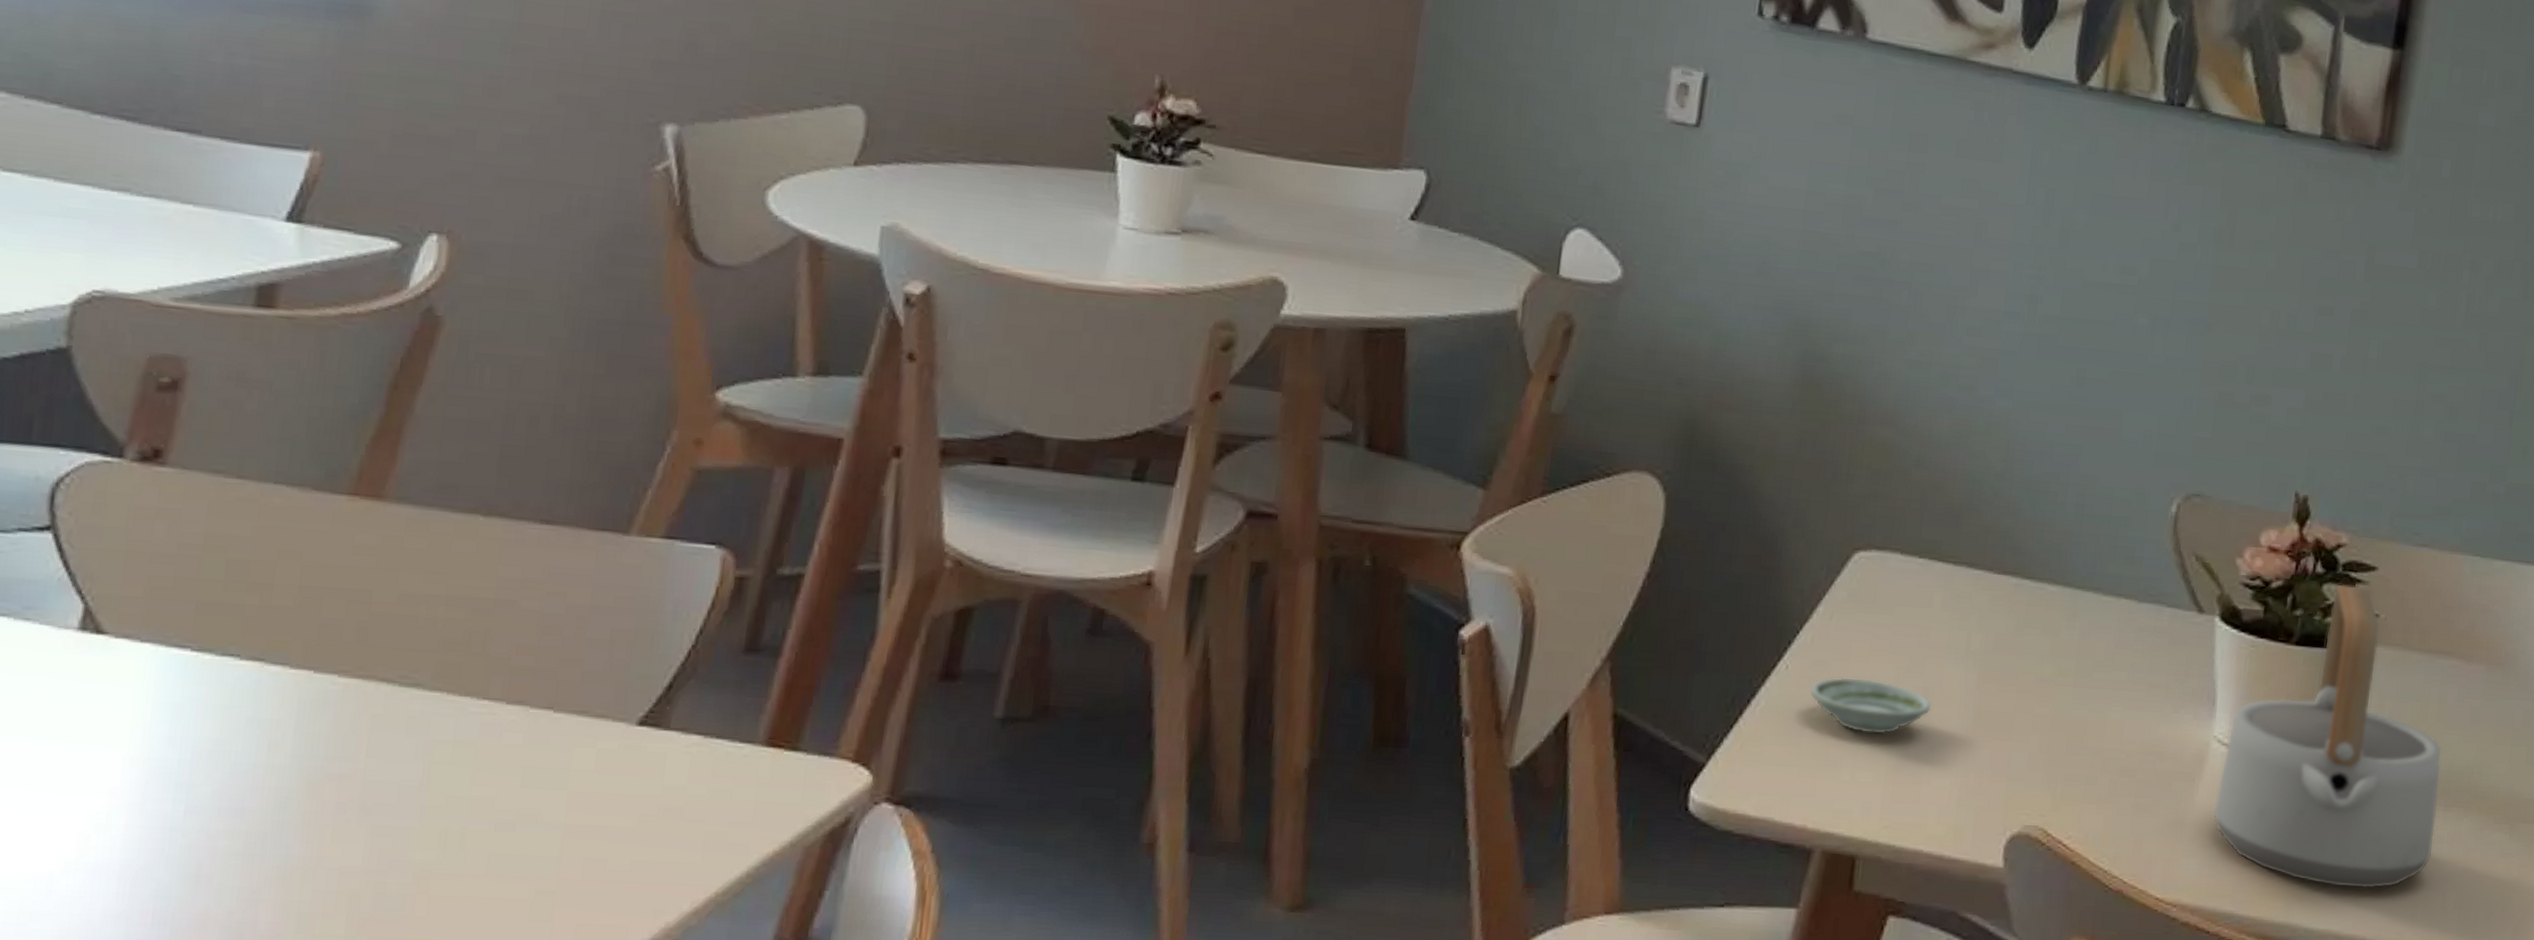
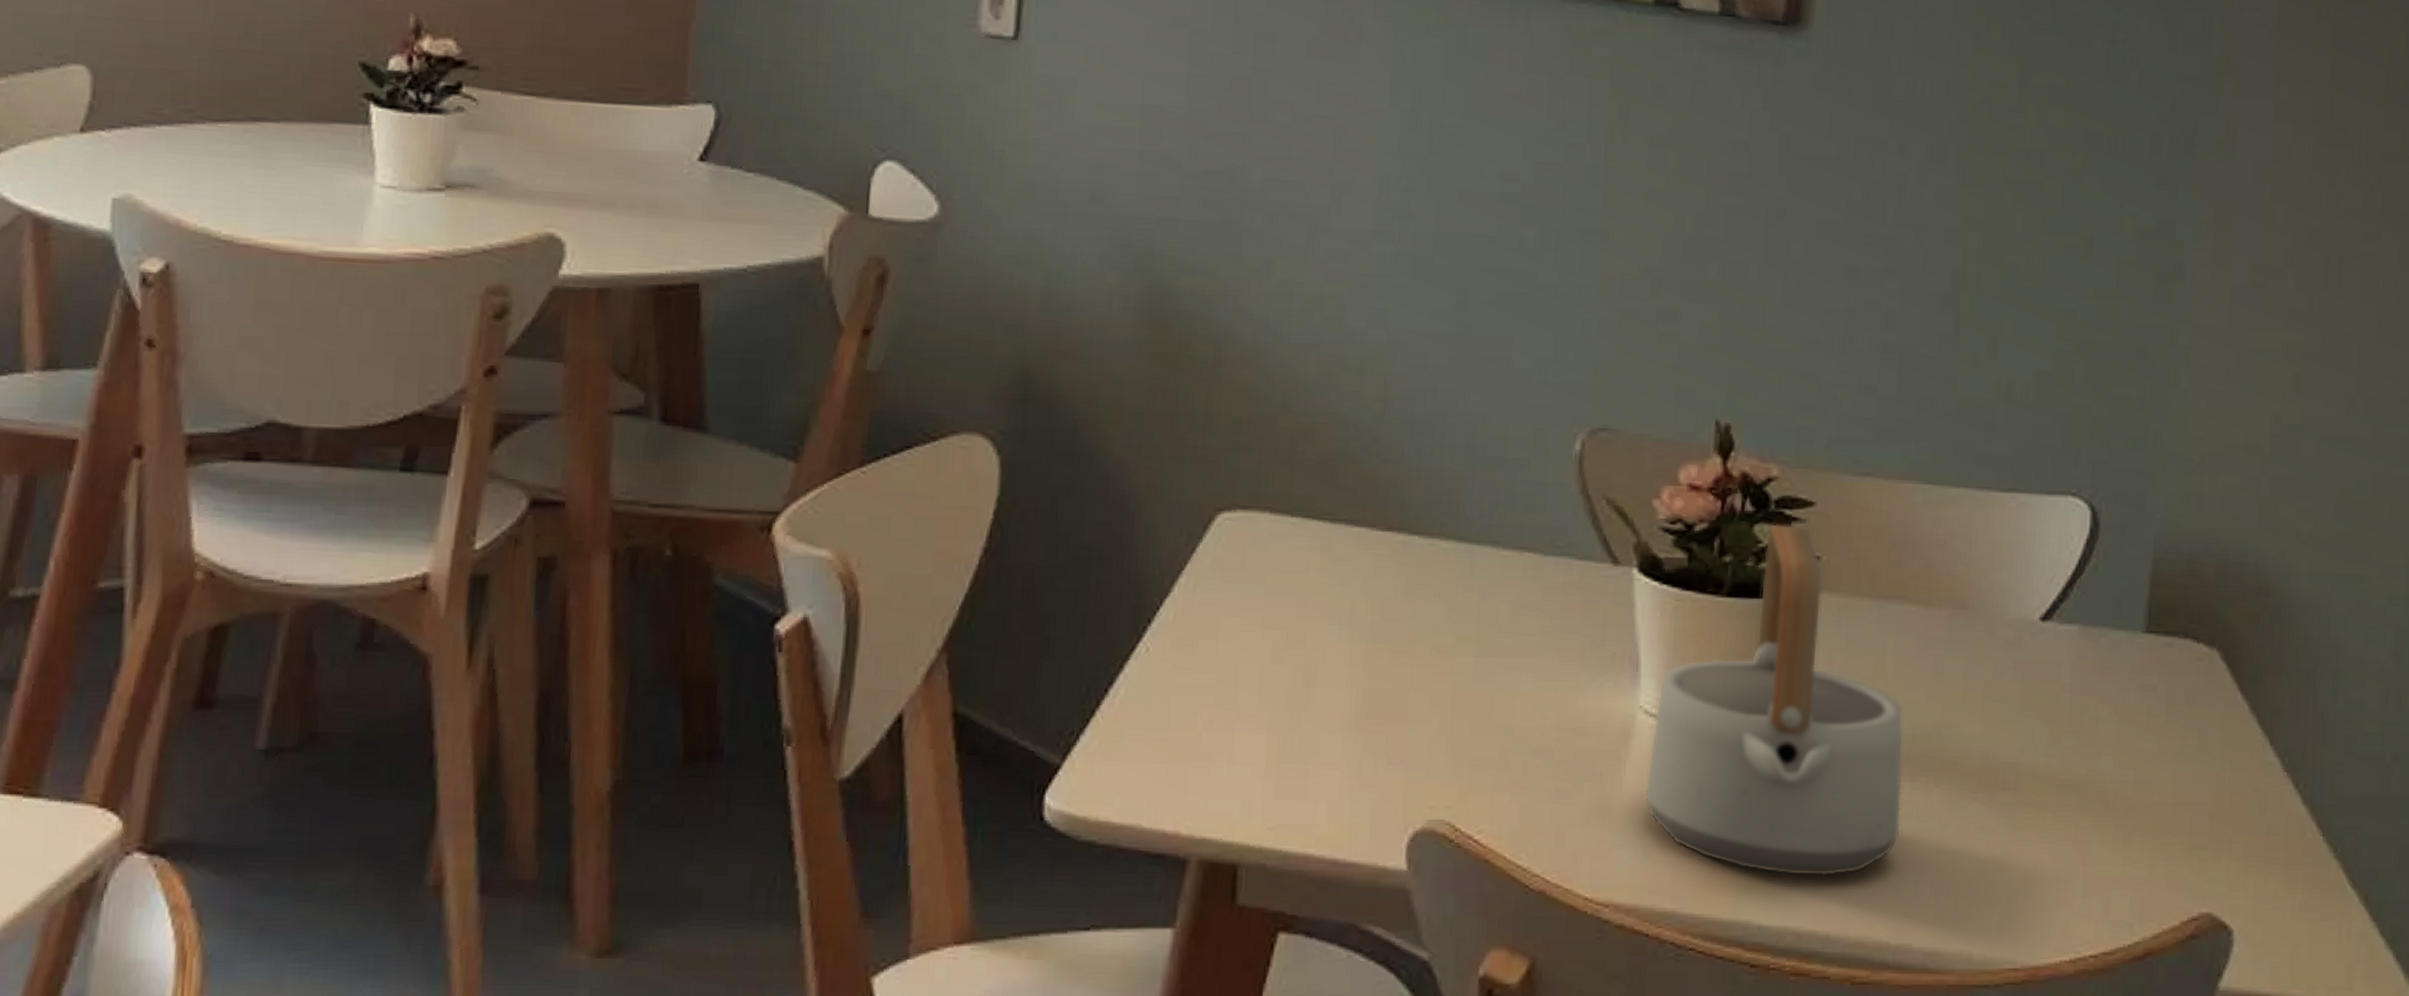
saucer: present [1809,676,1932,735] -> none [1175,657,1315,723]

